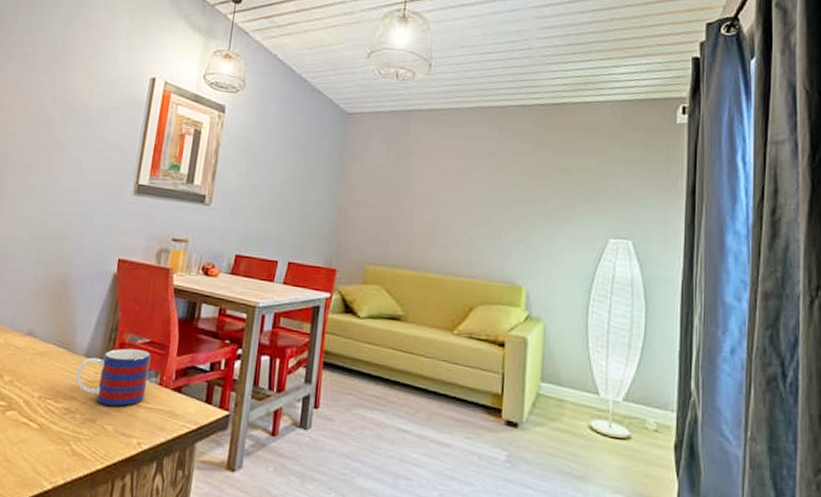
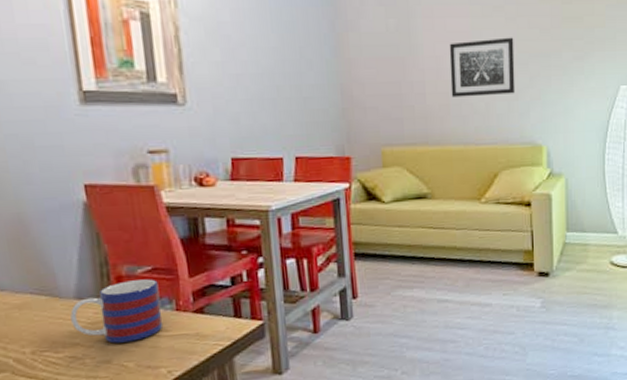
wall art: none [436,179,503,233] -> present [449,37,516,98]

